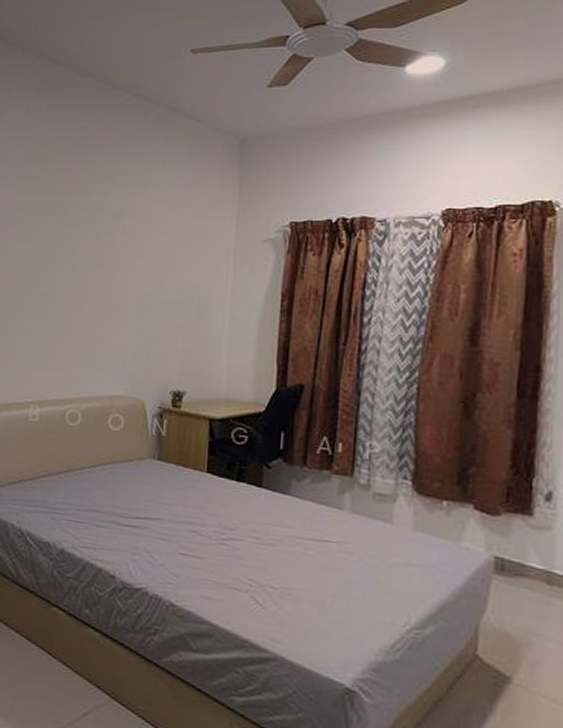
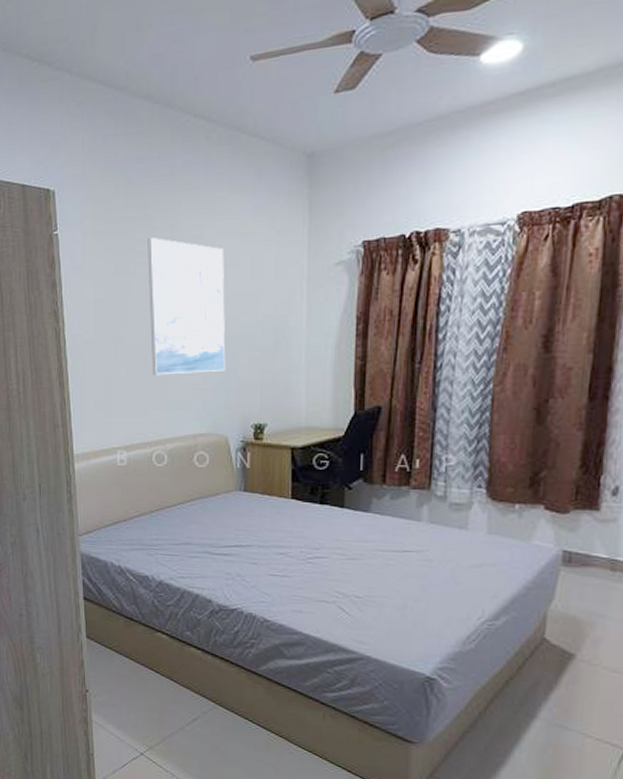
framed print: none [73,201,154,335] -> present [147,238,226,375]

